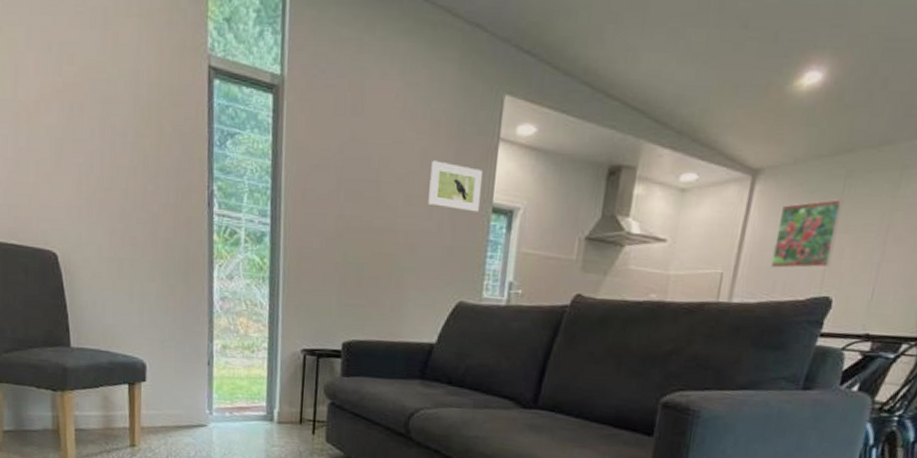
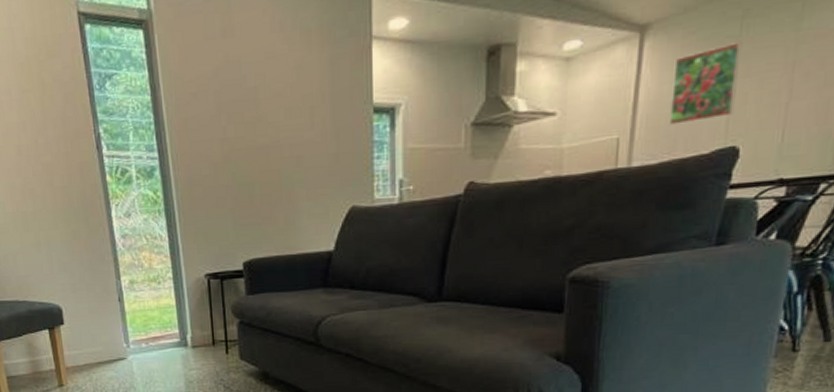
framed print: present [428,160,482,212] -> none [307,69,360,116]

